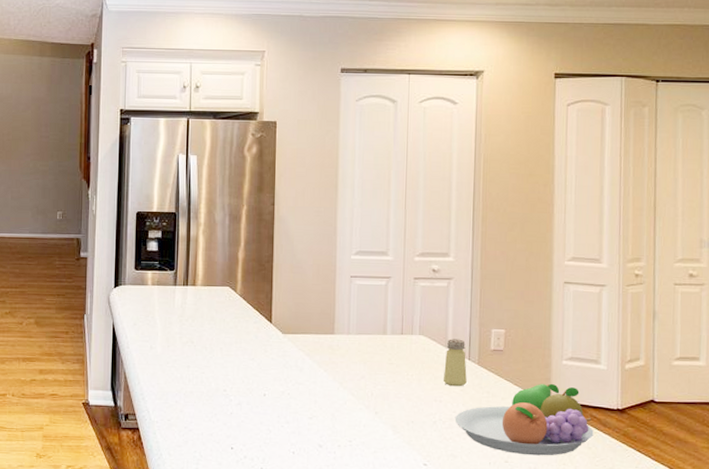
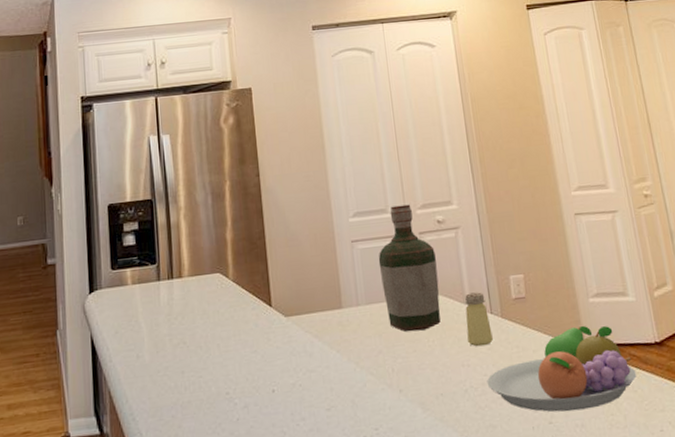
bottle: none [373,250,426,365] -> present [378,204,441,332]

